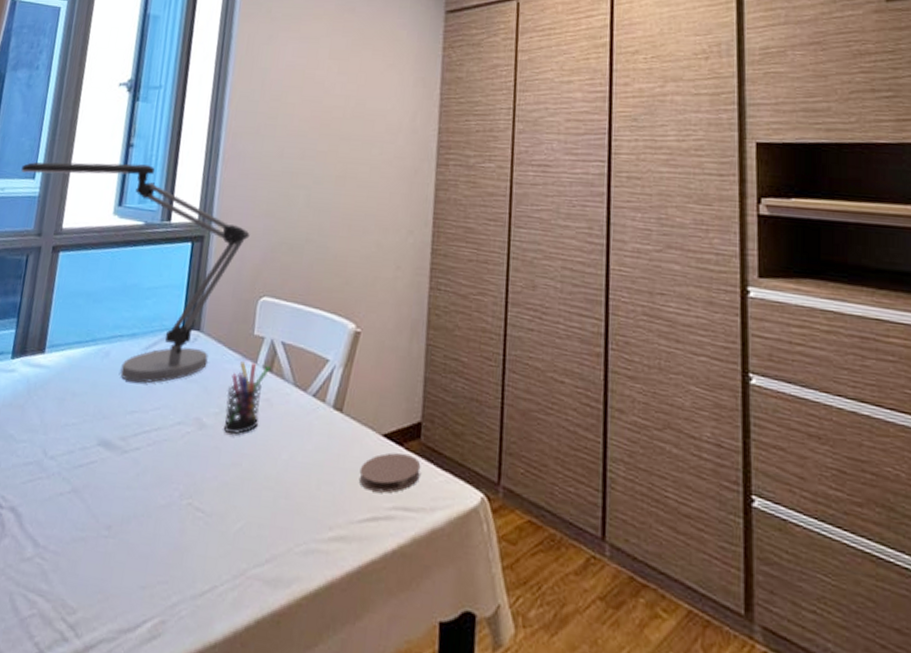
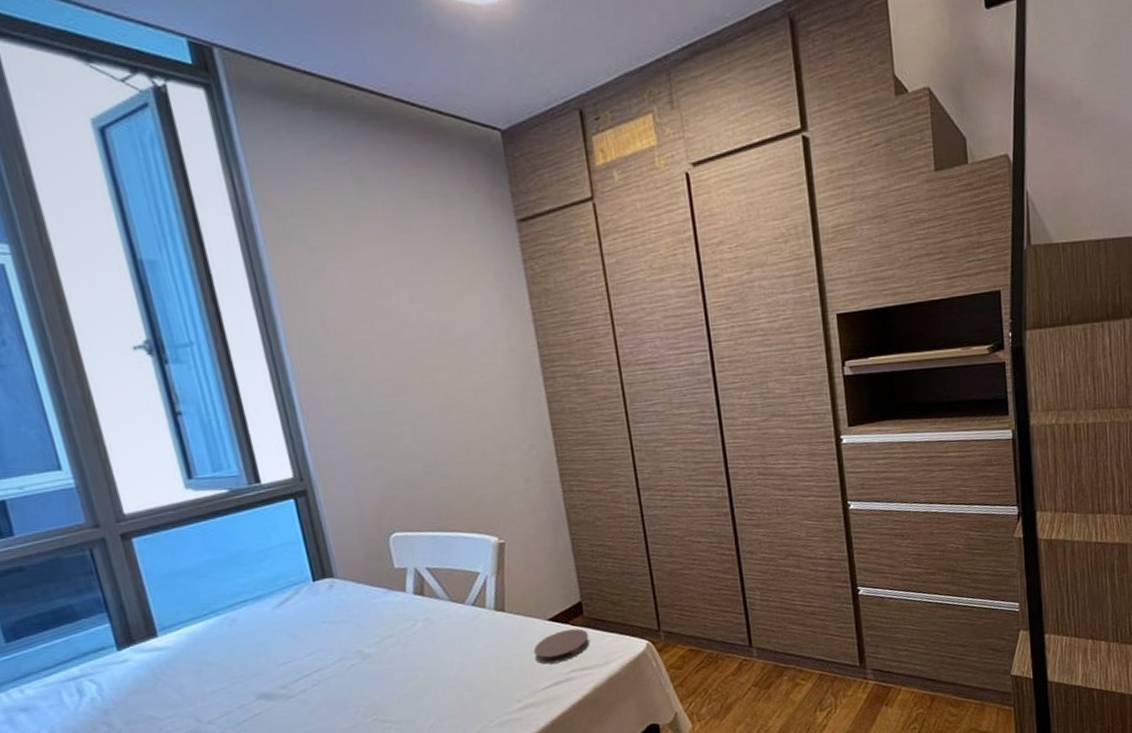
desk lamp: present [21,162,250,383] -> none [37,431,360,639]
pen holder: present [223,360,271,435] -> none [381,590,424,655]

